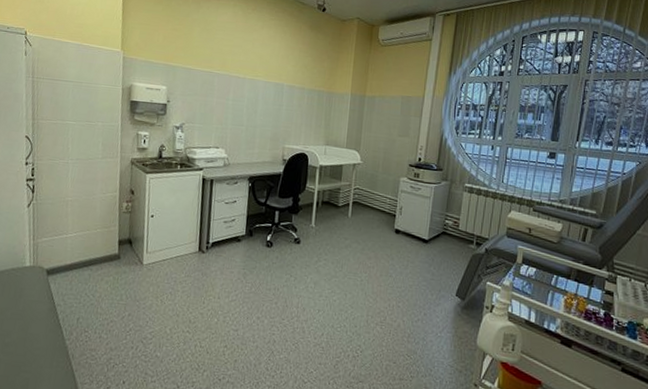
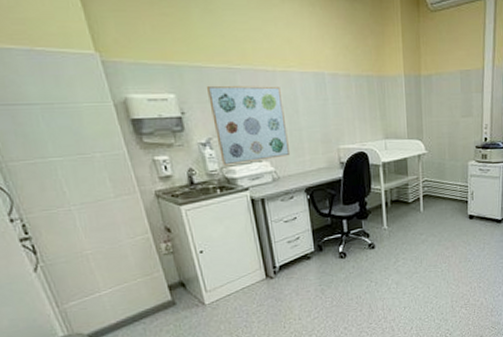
wall art: none [187,83,246,148] -> present [206,85,291,166]

